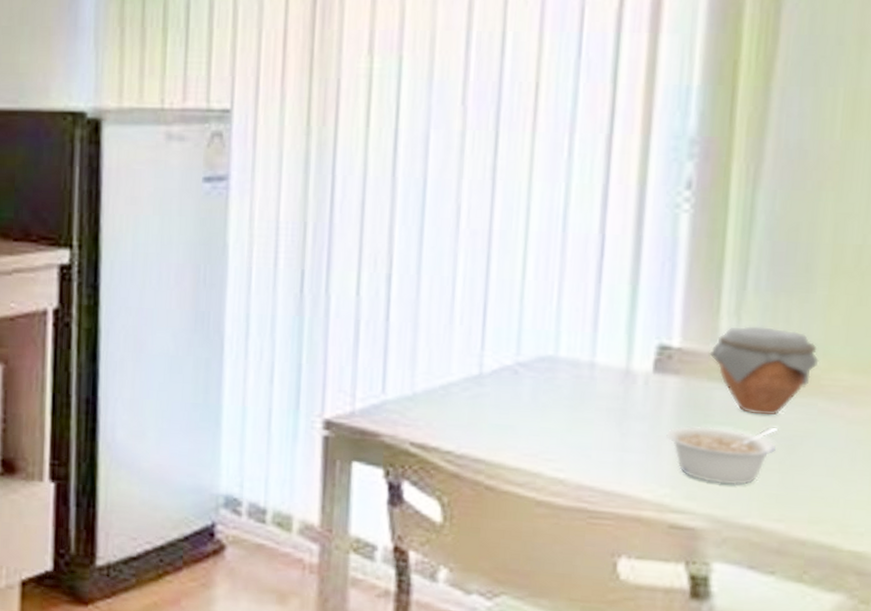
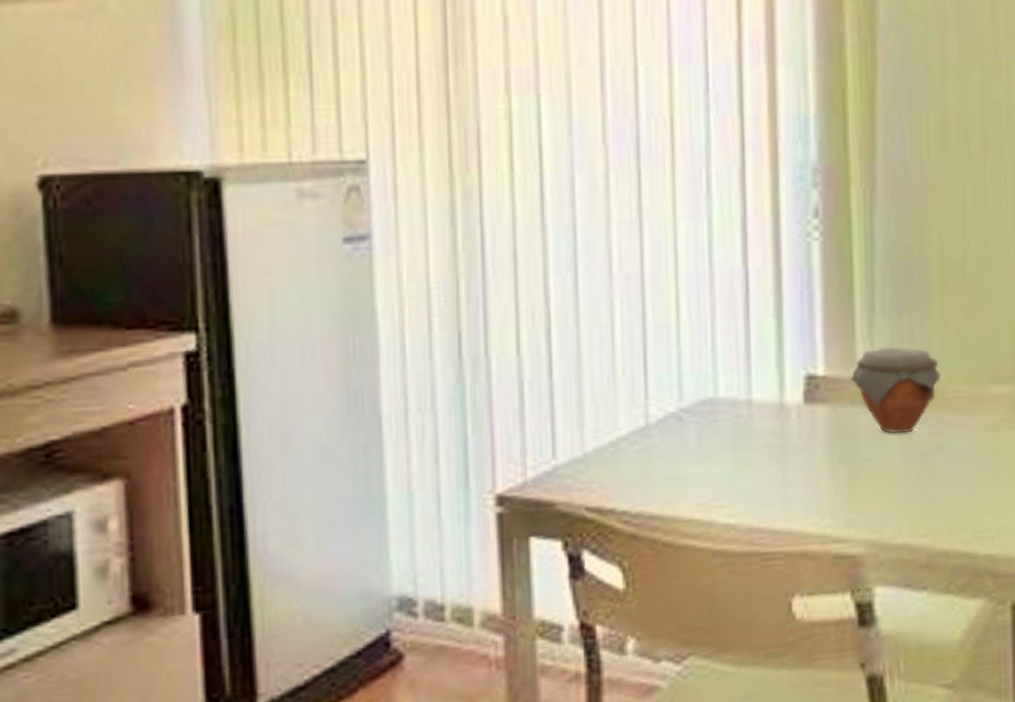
legume: present [666,426,777,485] -> none [822,444,915,508]

